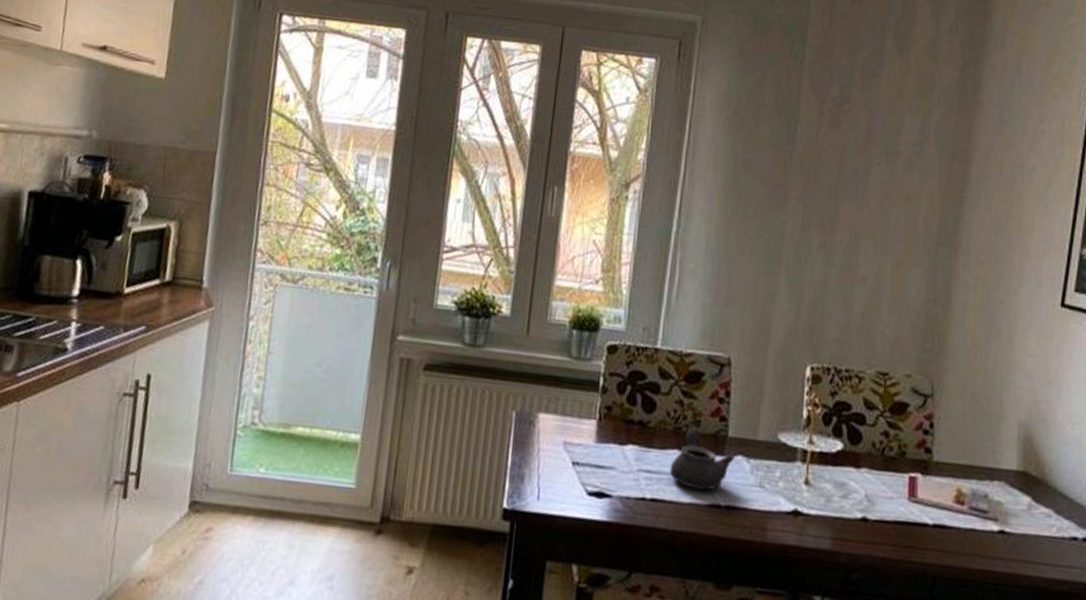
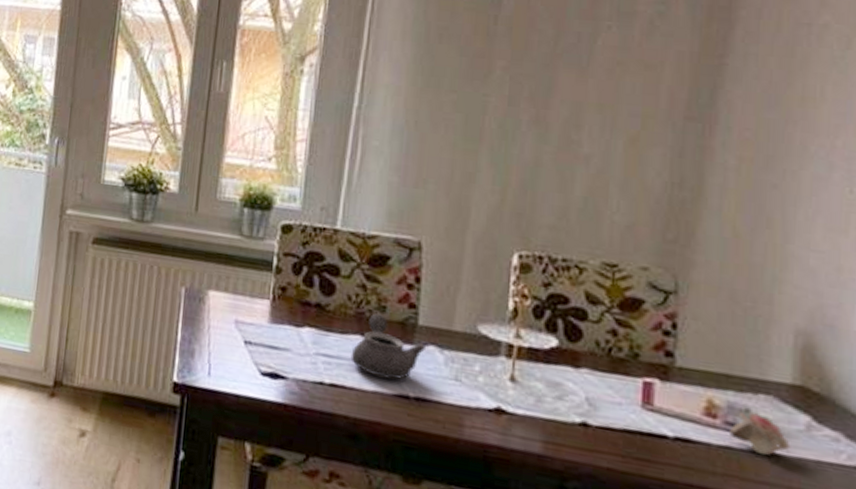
flower: none [974,498,1017,534] -> present [730,412,791,456]

